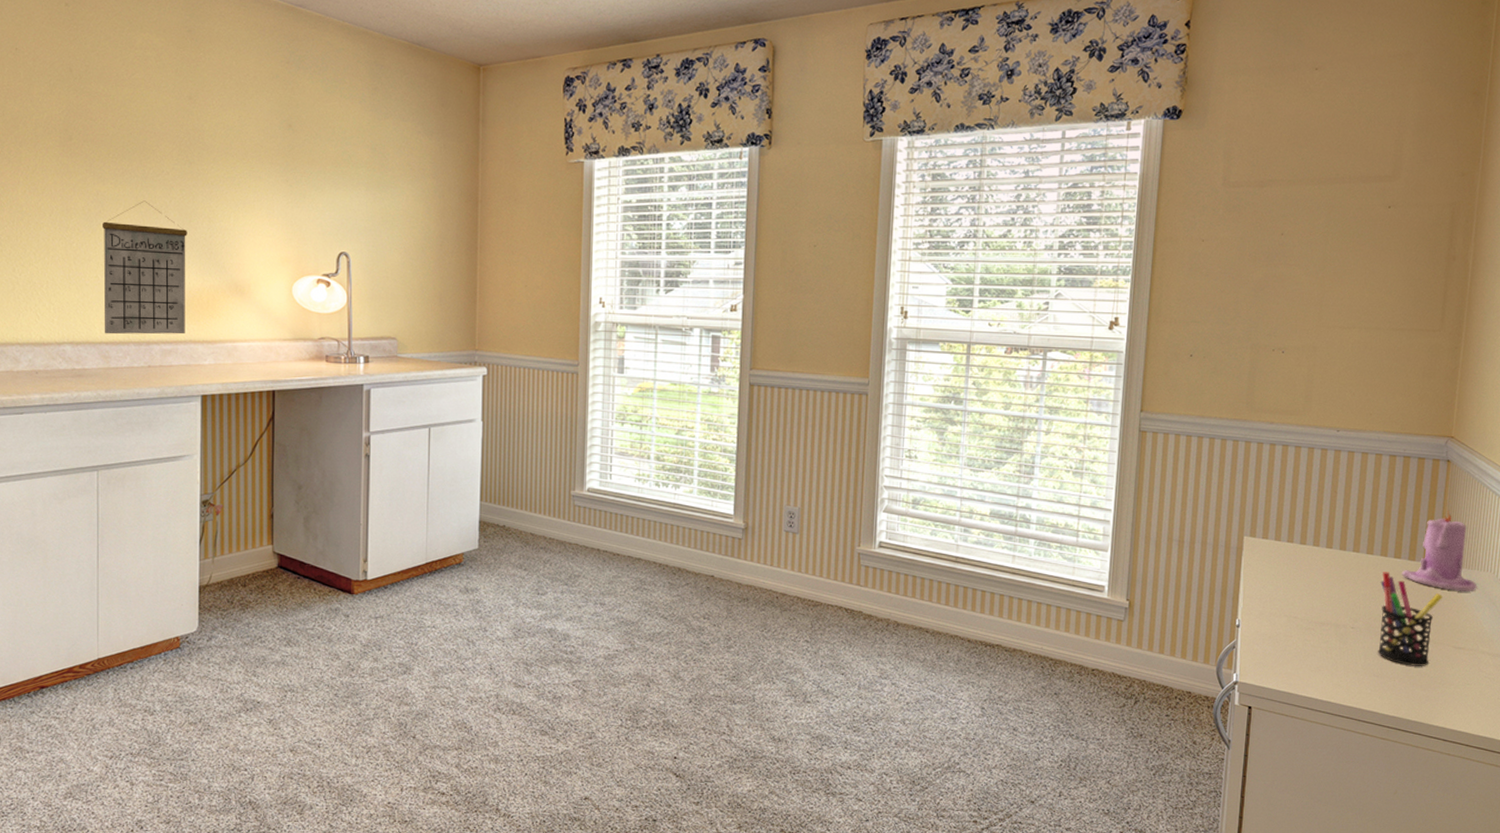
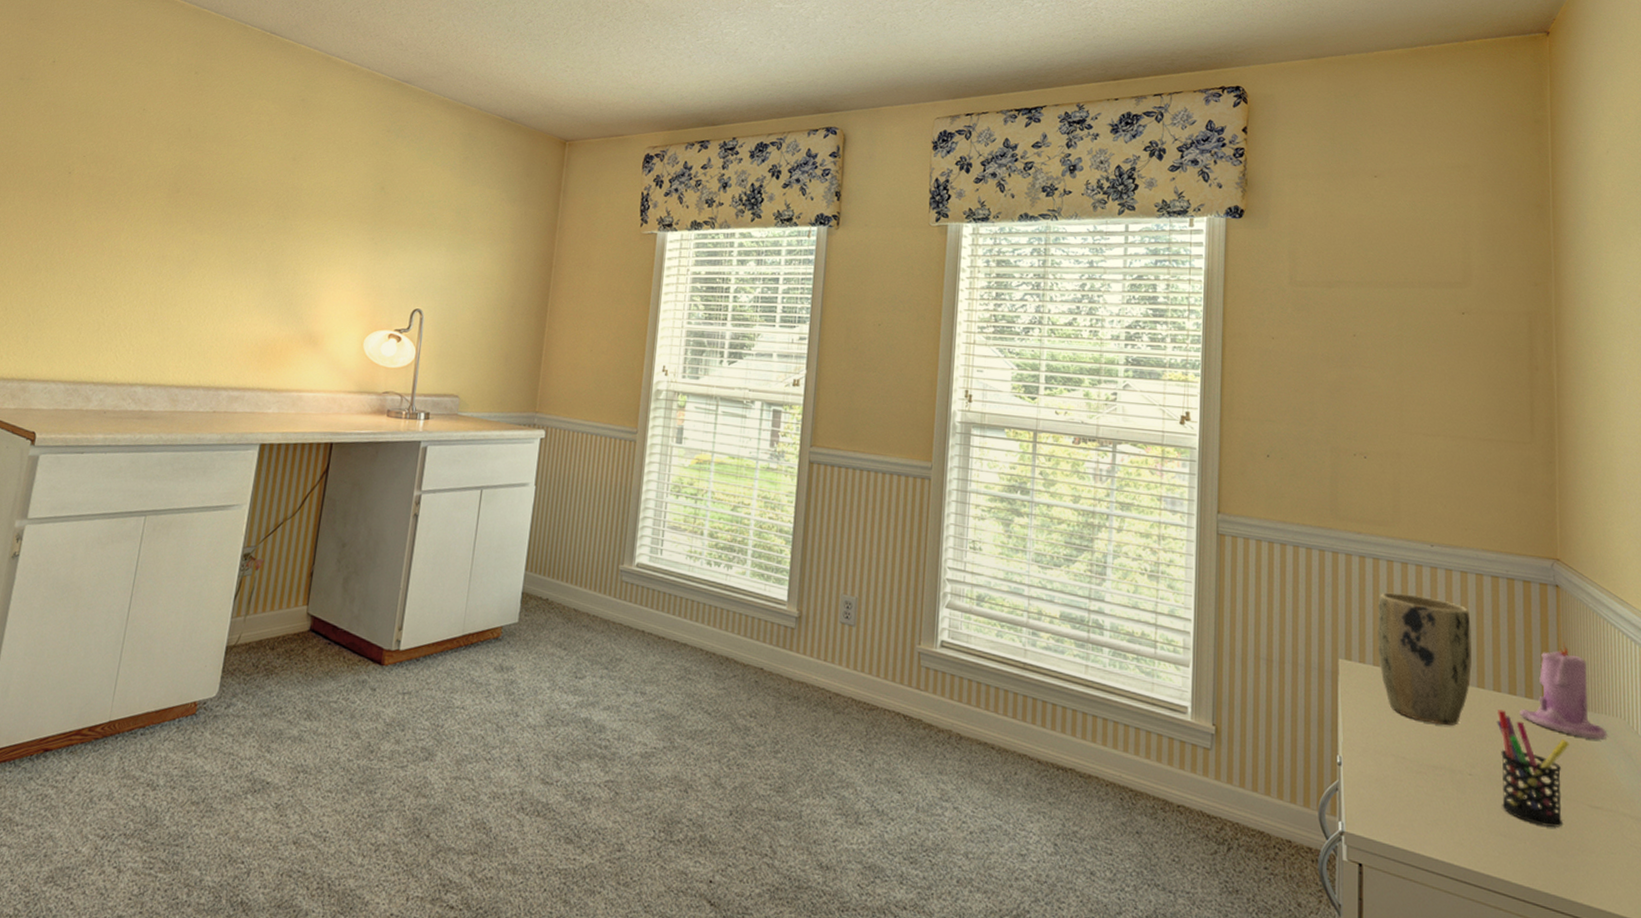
calendar: present [103,200,187,335] -> none [176,251,272,382]
plant pot: none [1280,475,1367,588] -> present [1377,592,1472,726]

